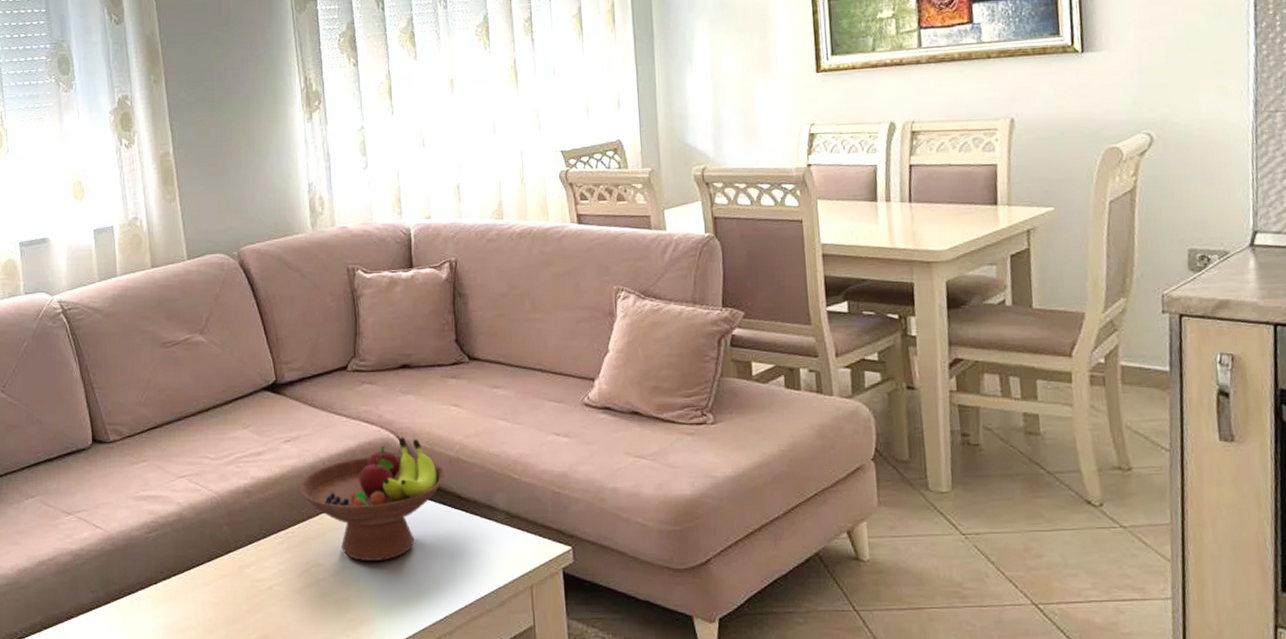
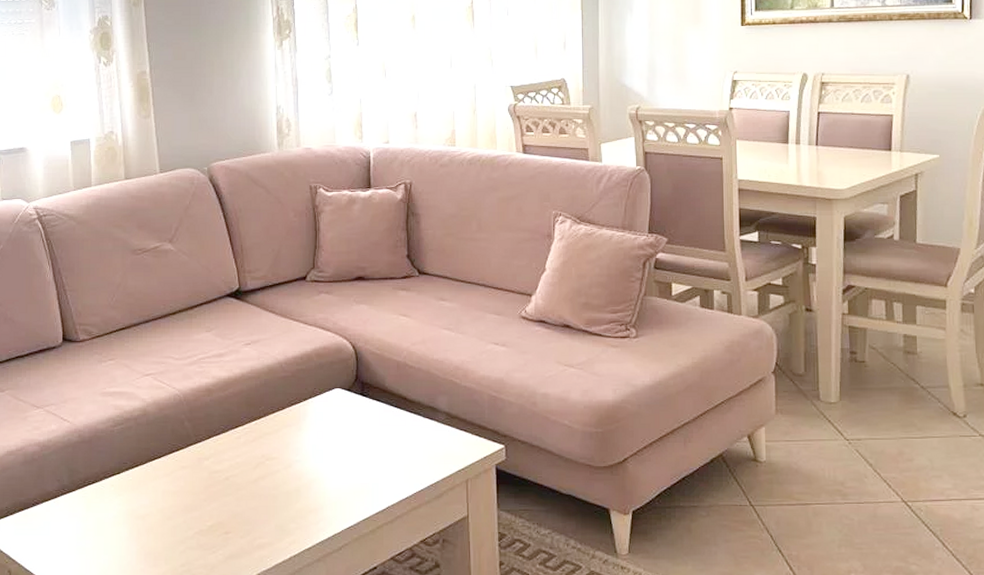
fruit bowl: present [299,437,445,562] -> none [257,343,392,456]

